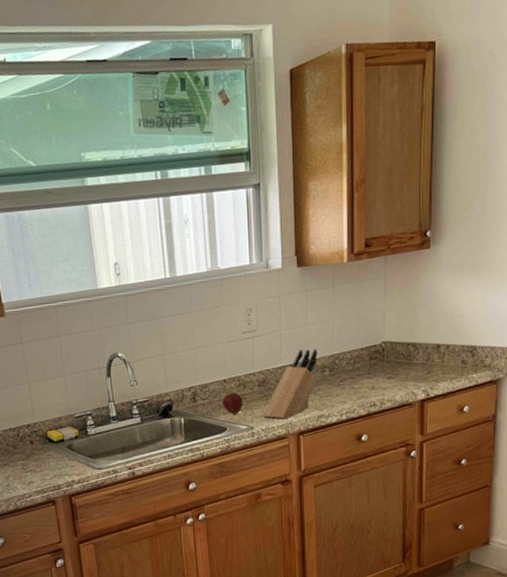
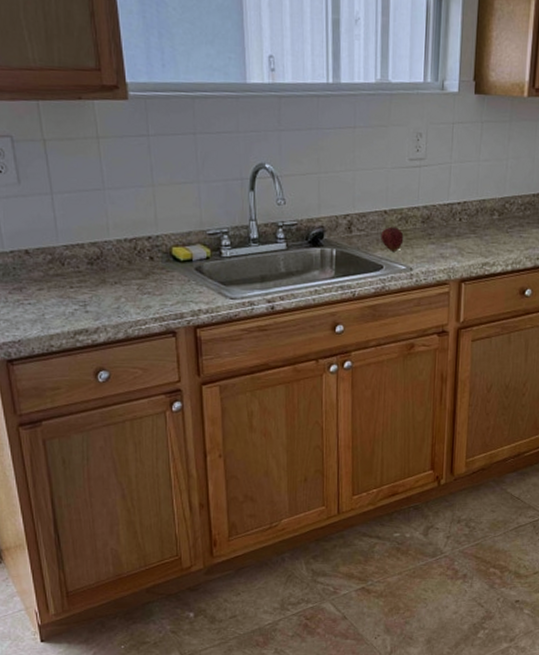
knife block: present [263,349,317,420] -> none [424,187,488,263]

